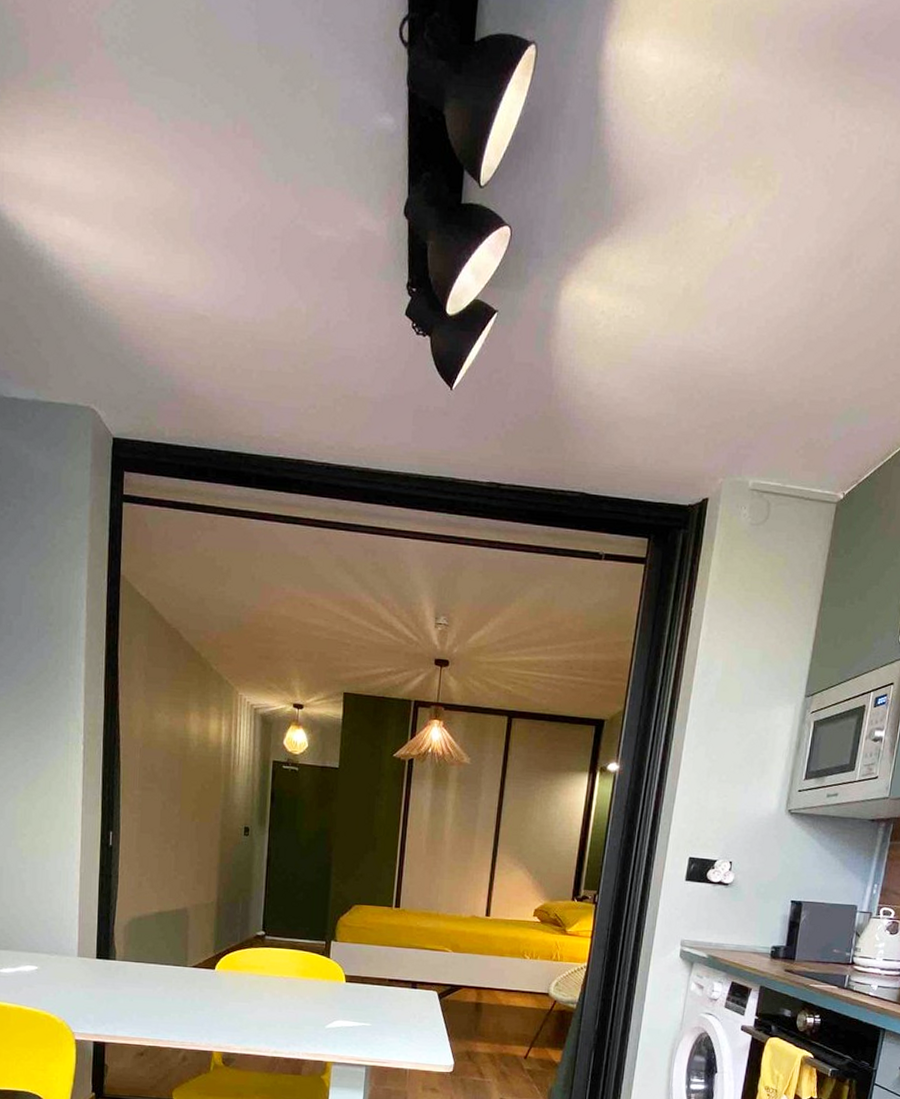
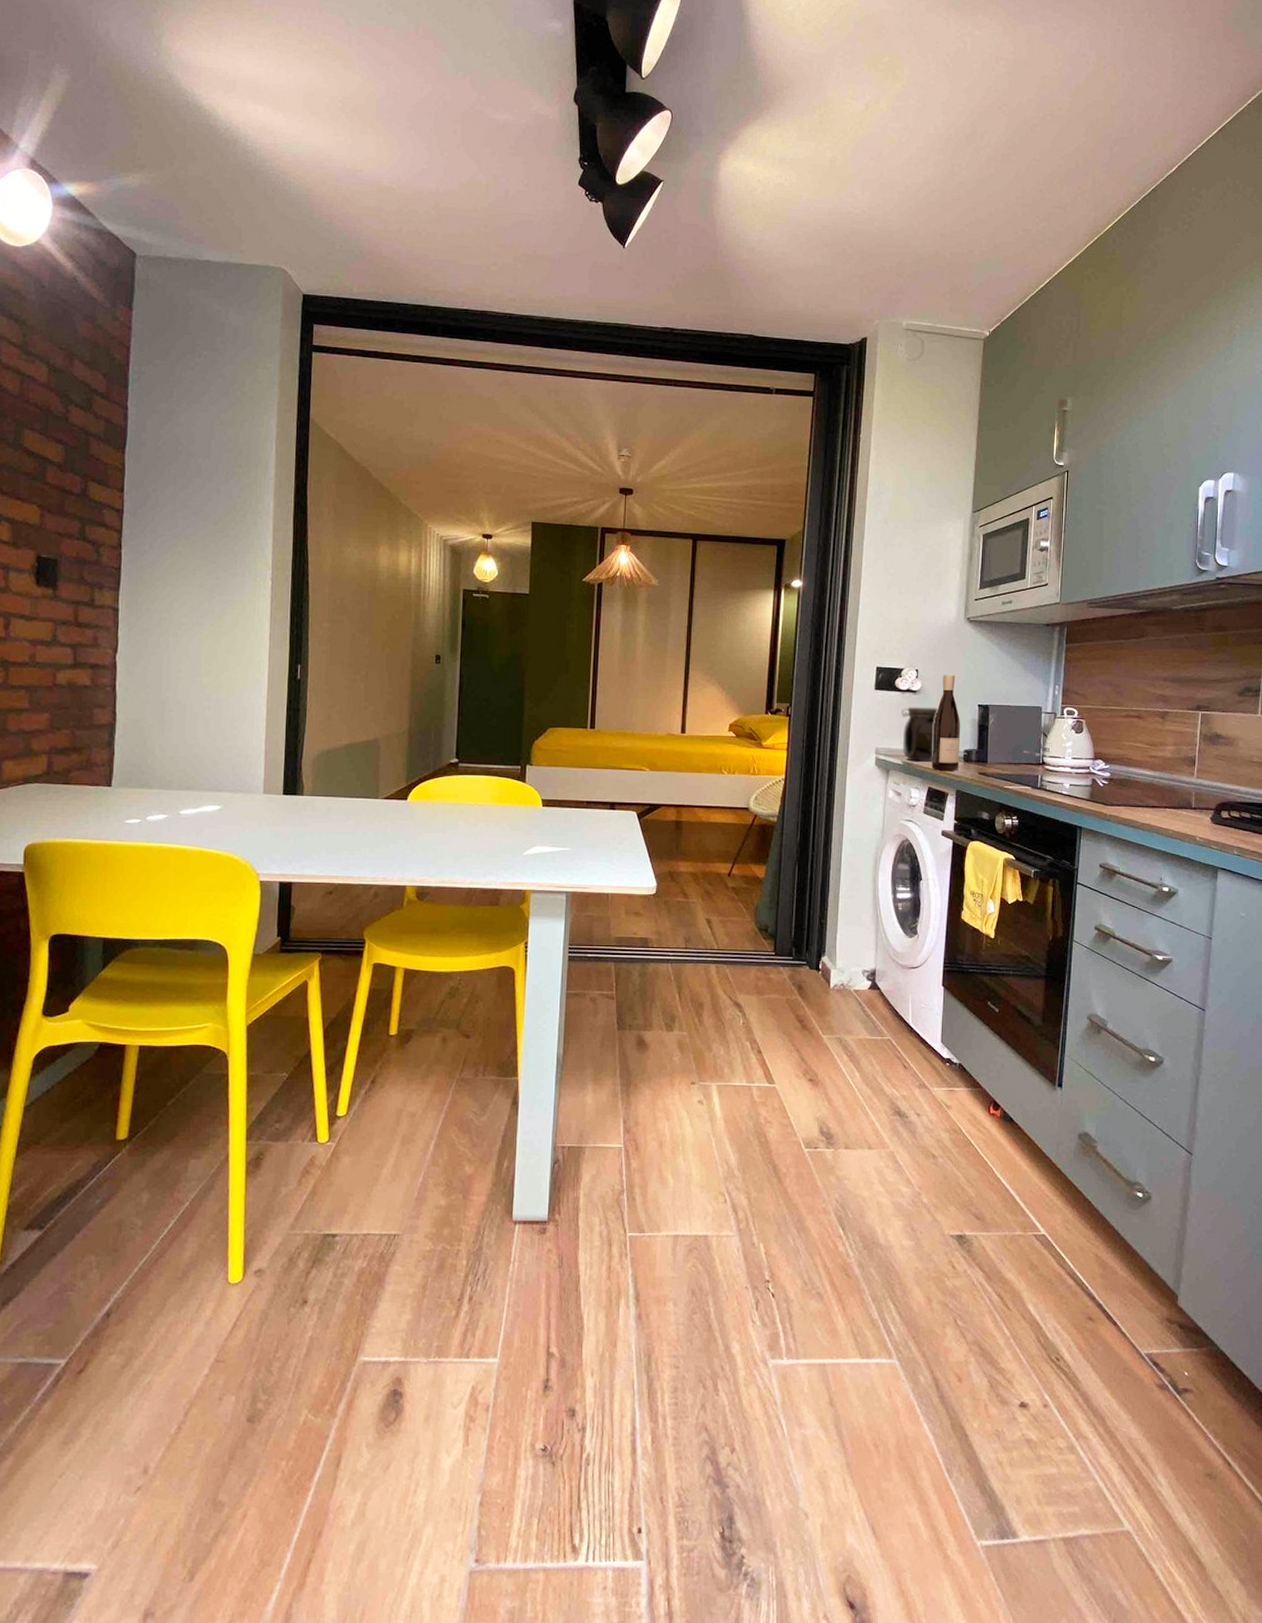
jar: none [709,900,750,957] -> present [901,707,938,762]
bottle: none [737,867,771,967] -> present [932,674,961,771]

